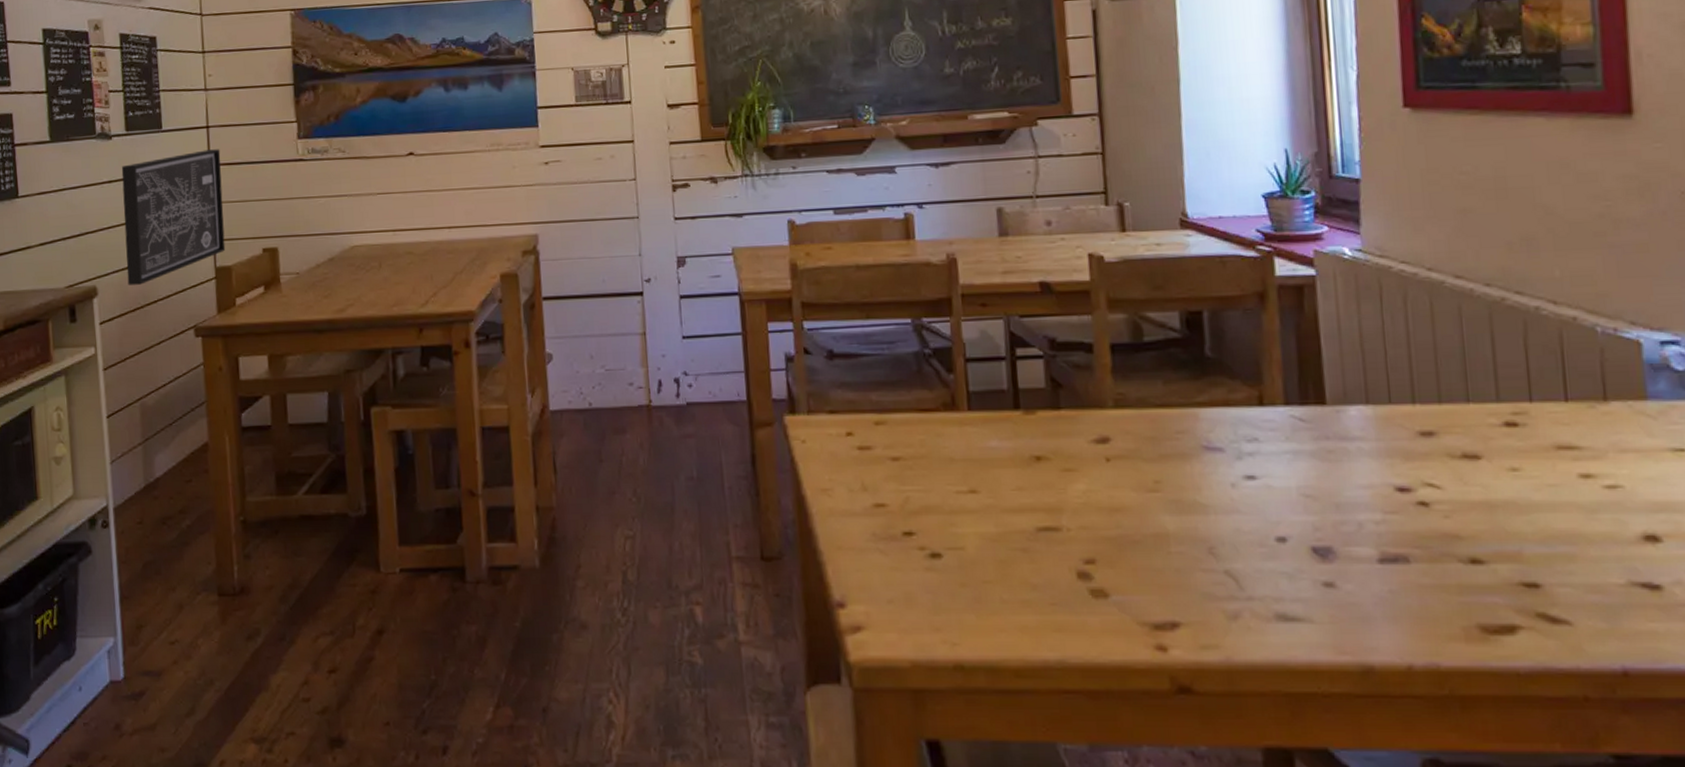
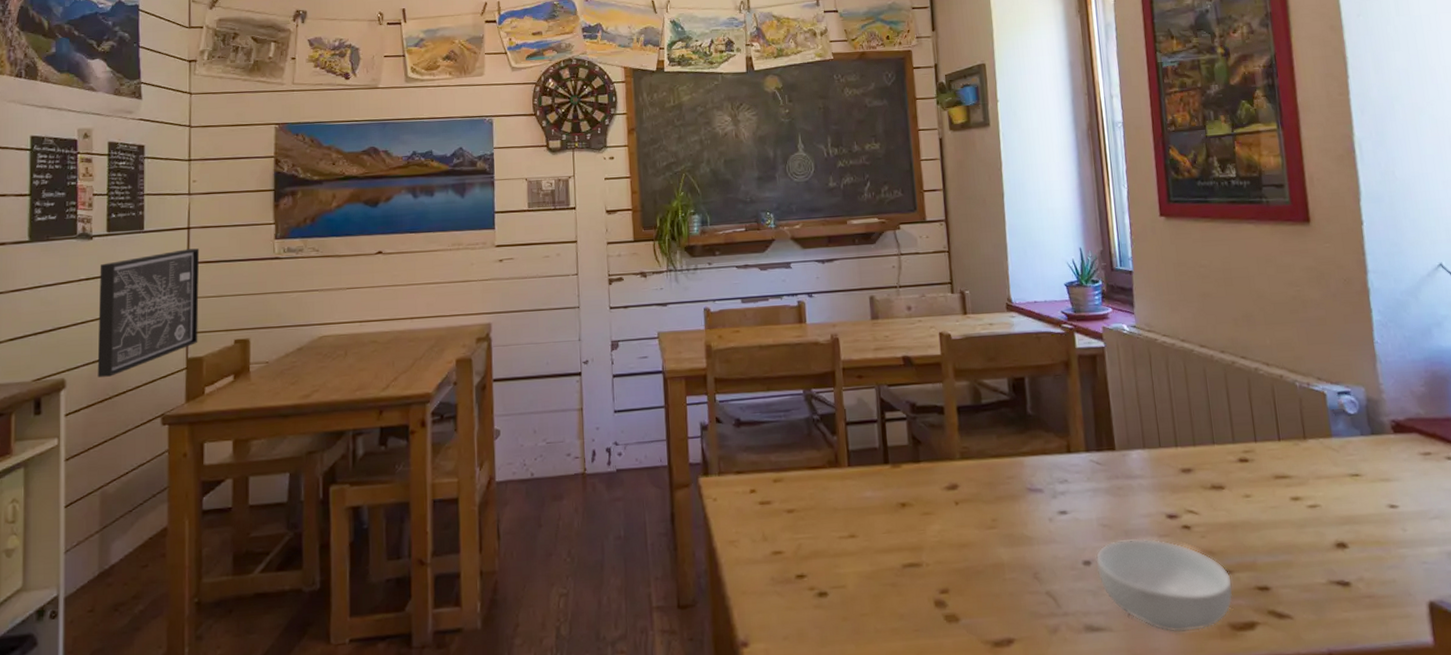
cereal bowl: none [1293,513,1487,631] -> present [1095,538,1233,633]

